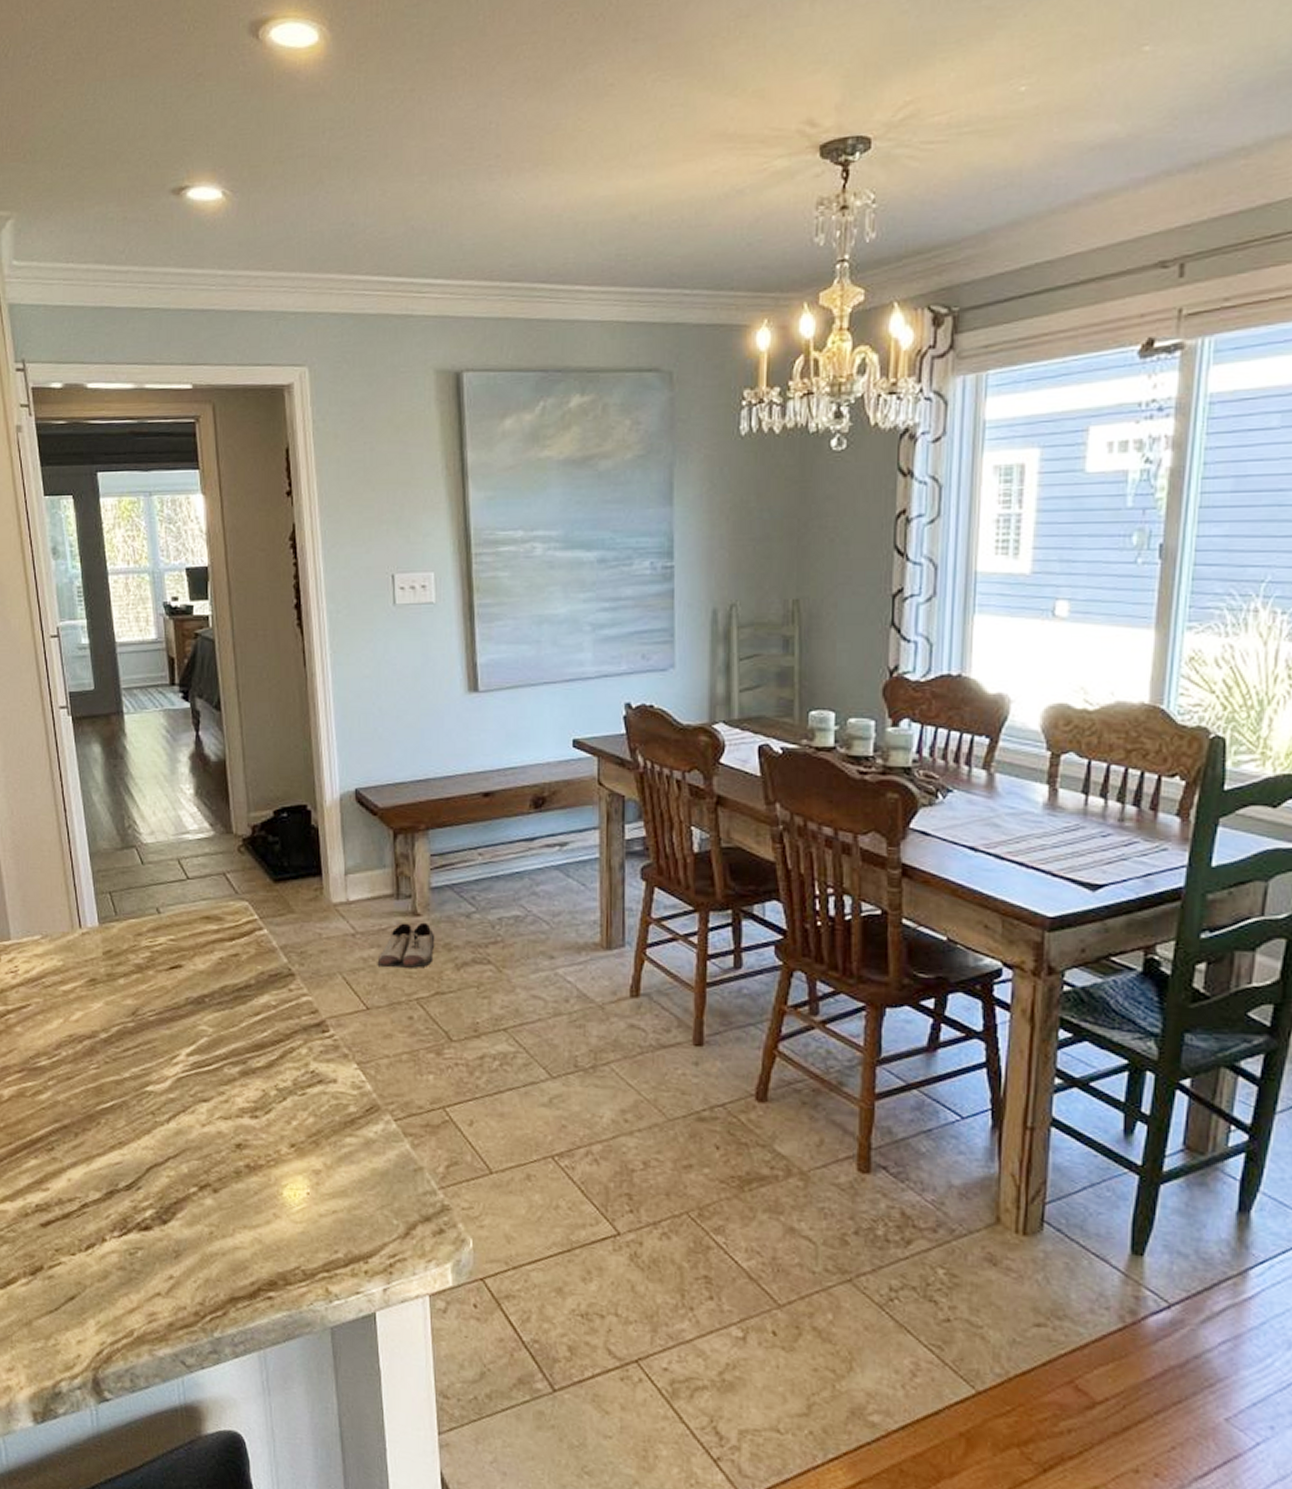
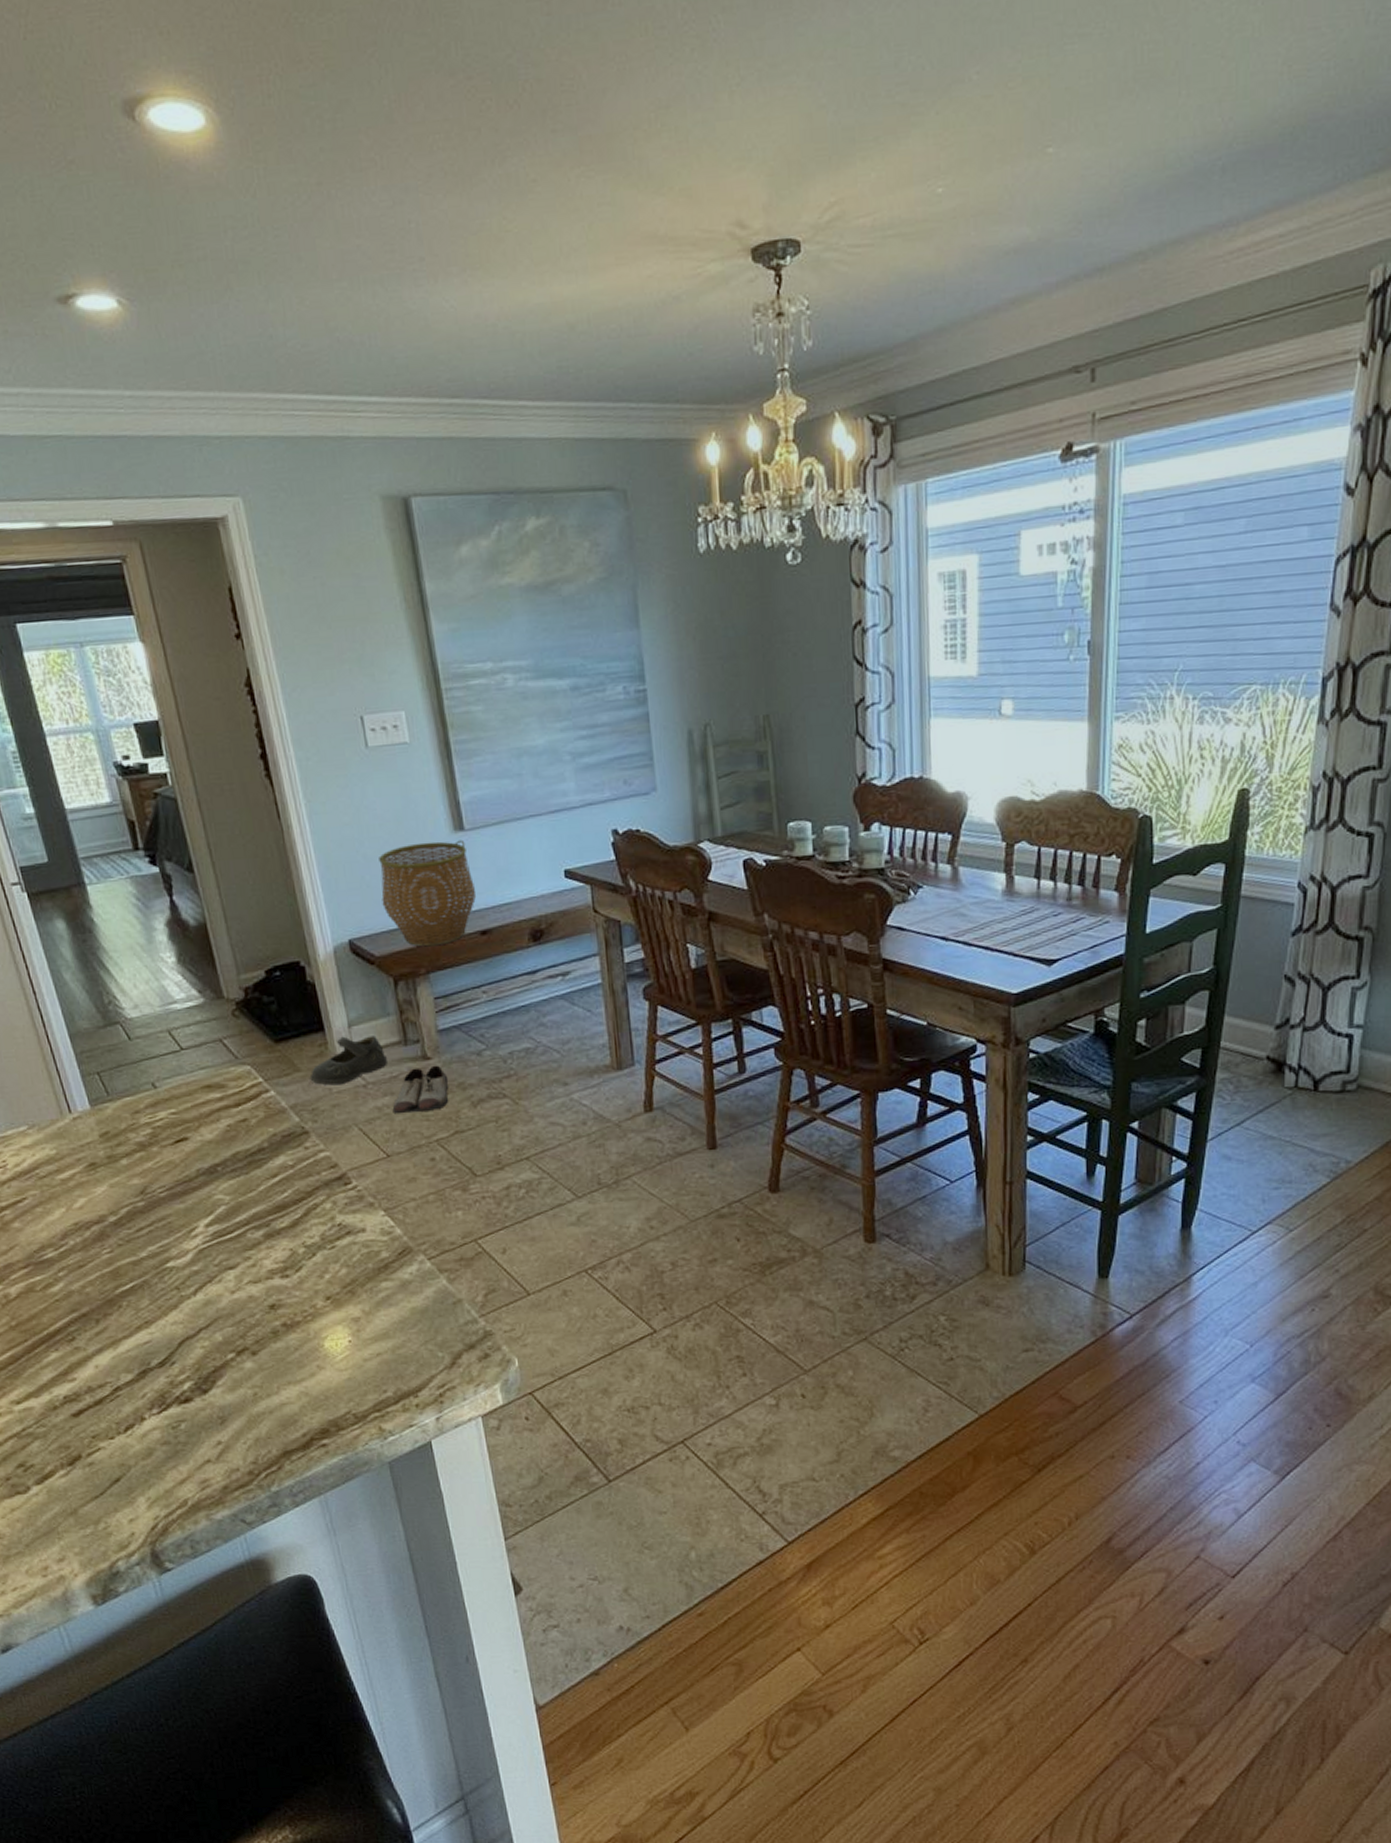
mary jane shoe: none [302,883,378,930] -> present [309,1036,387,1085]
basket: none [391,700,483,803] -> present [379,839,477,947]

